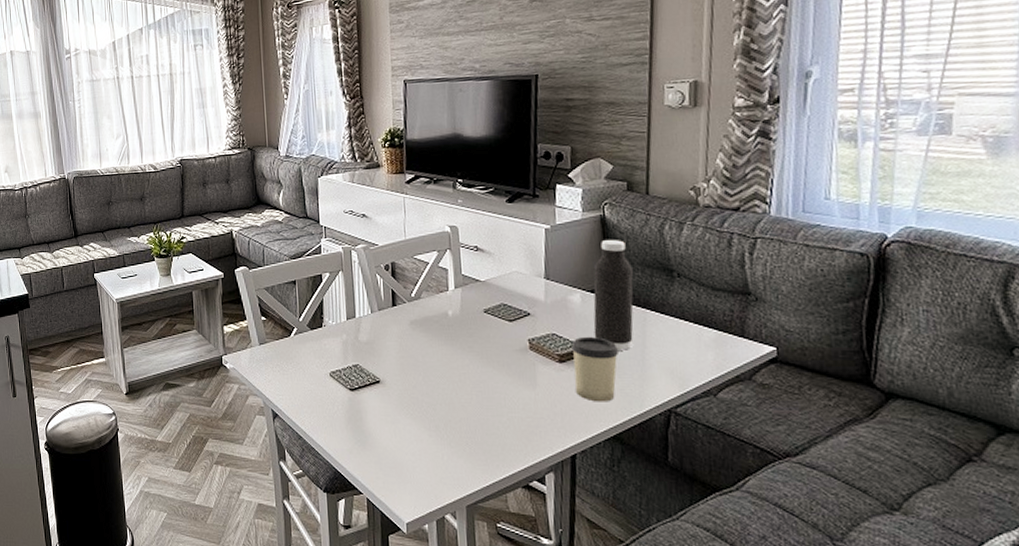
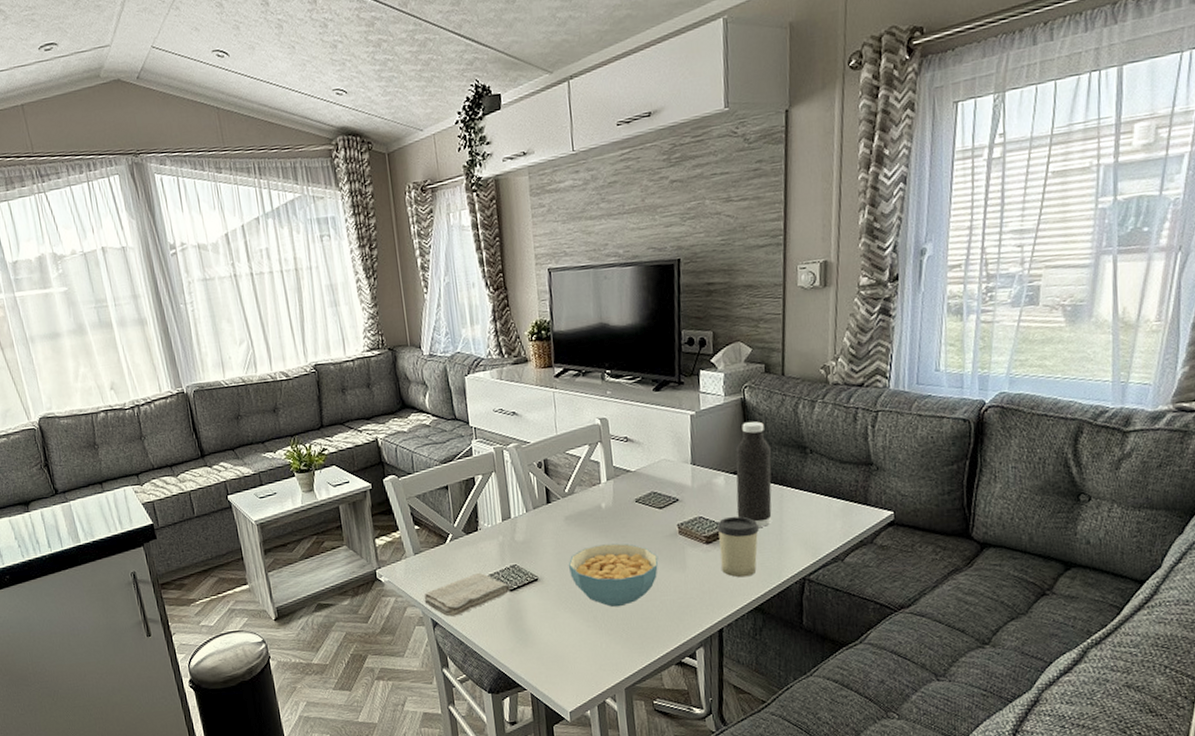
washcloth: none [266,368,352,410] -> present [424,572,511,617]
cereal bowl: none [411,353,507,419] -> present [568,543,659,607]

